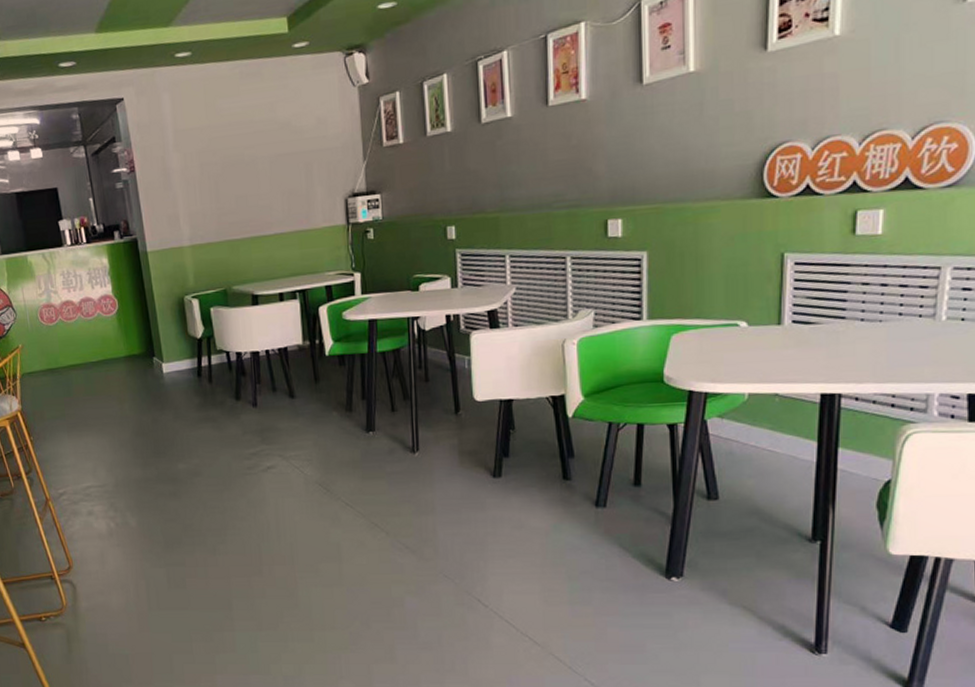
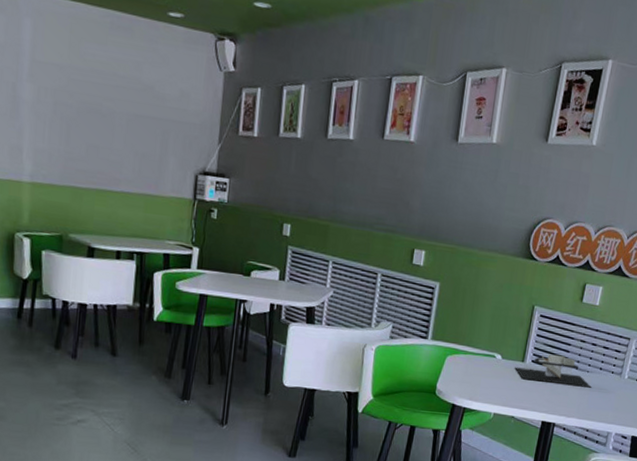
napkin holder: none [769,307,890,346] -> present [515,353,592,388]

